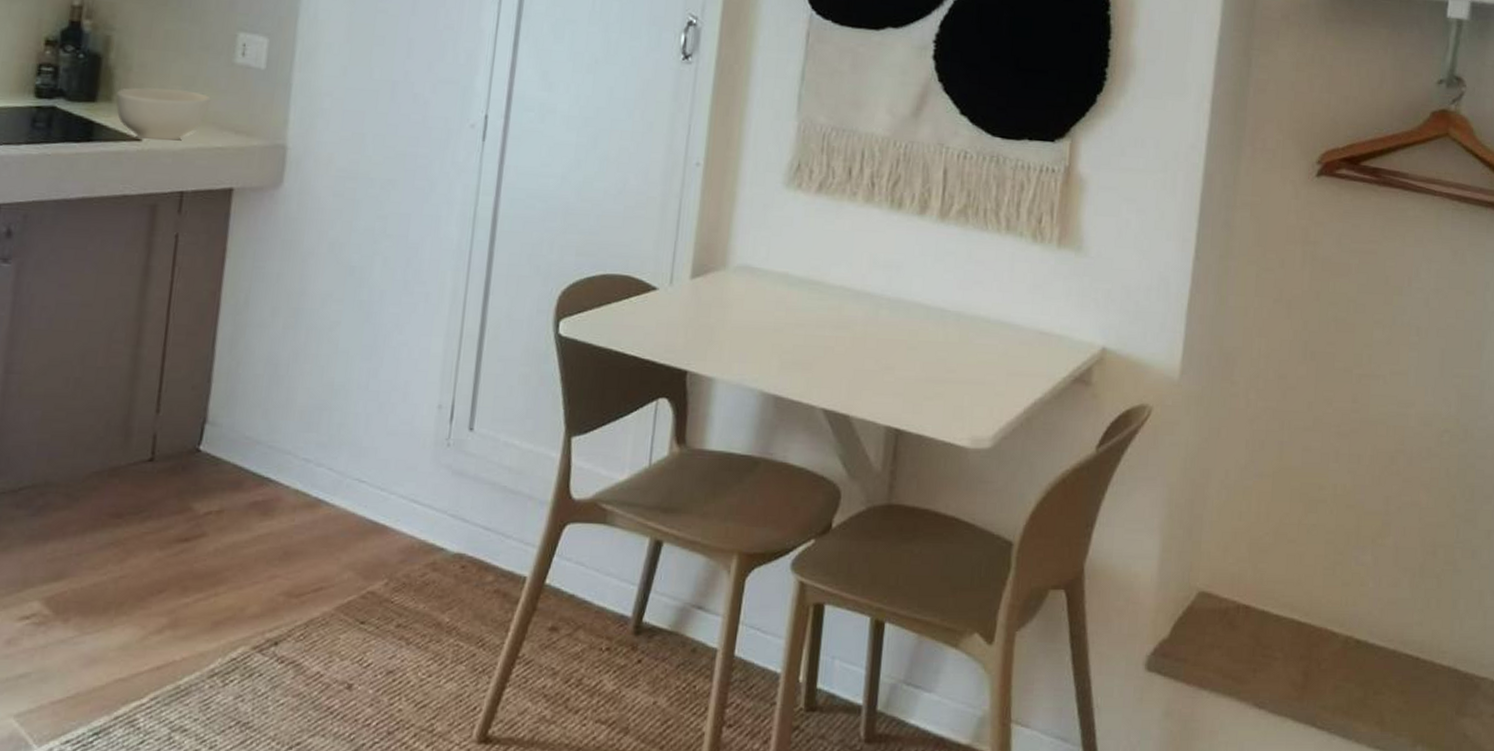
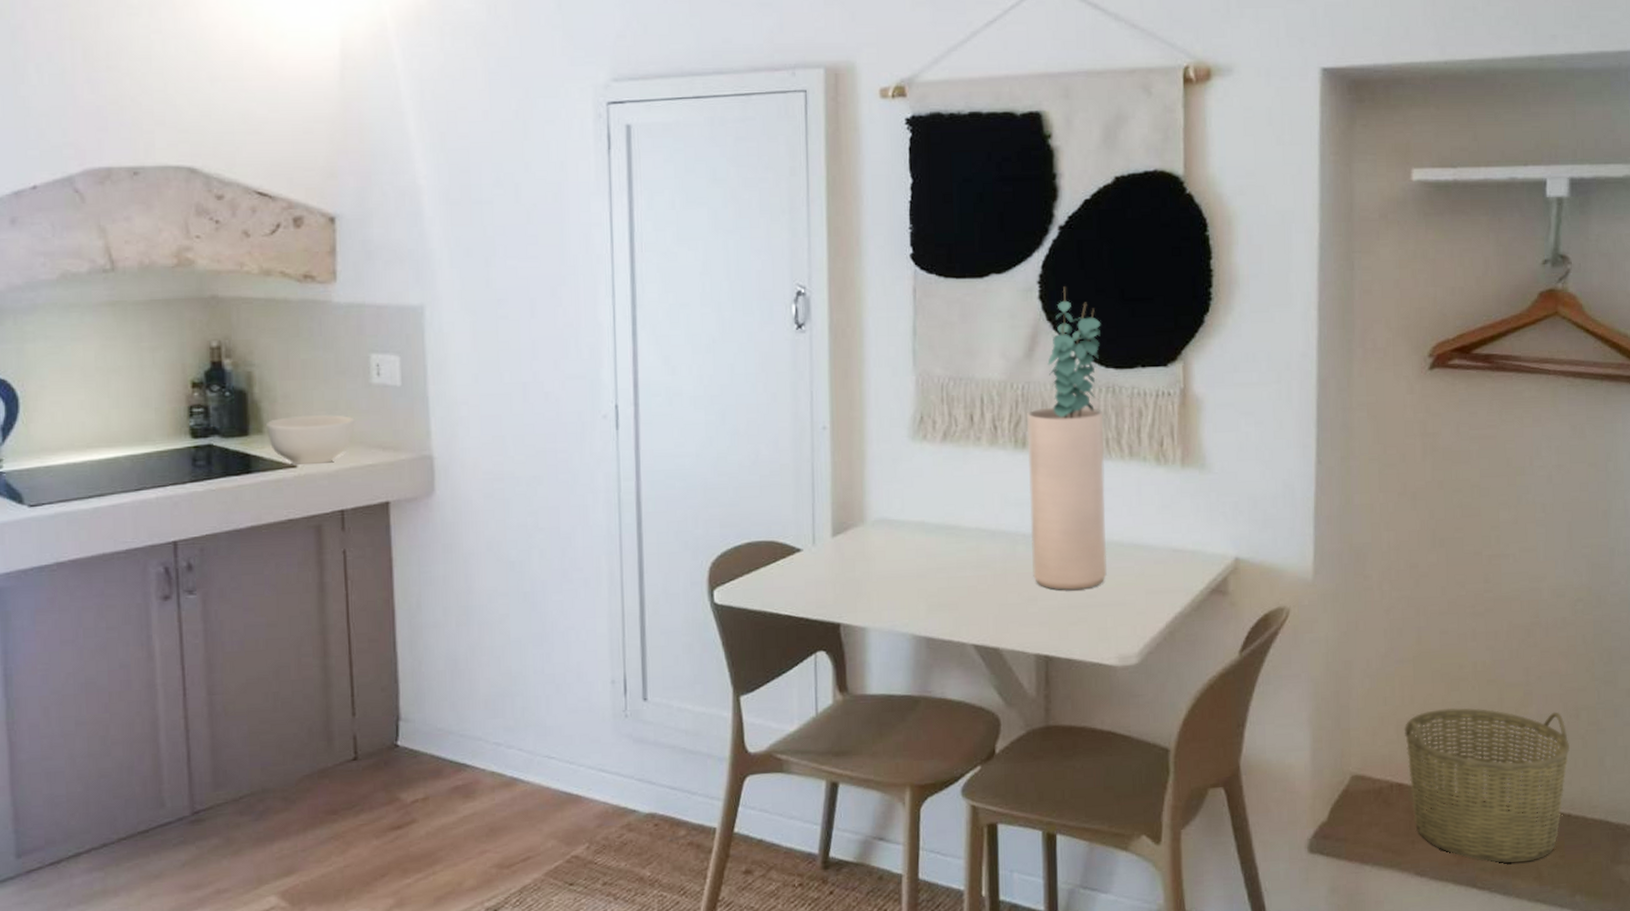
vase: none [893,49,993,363] -> present [1026,286,1107,591]
basket: none [1256,530,1424,704] -> present [1403,707,1569,864]

